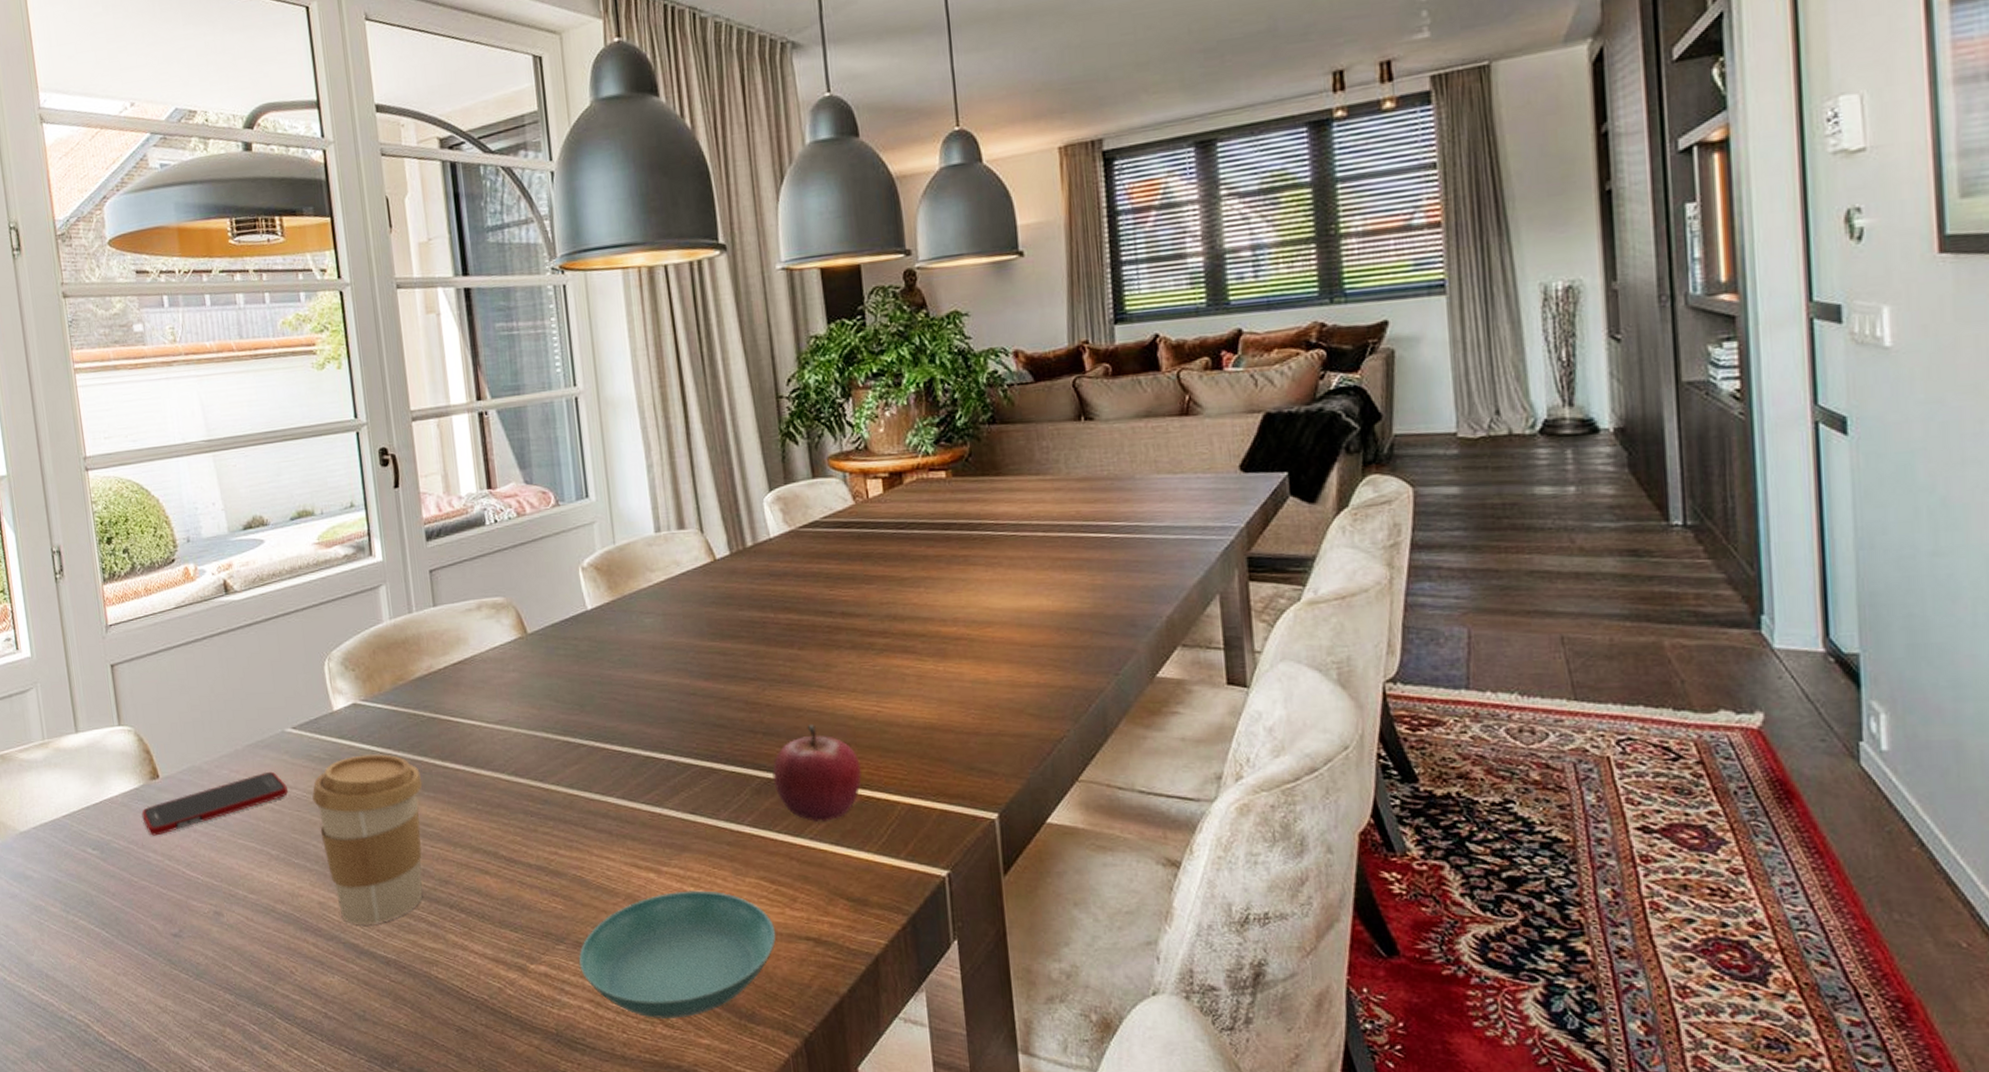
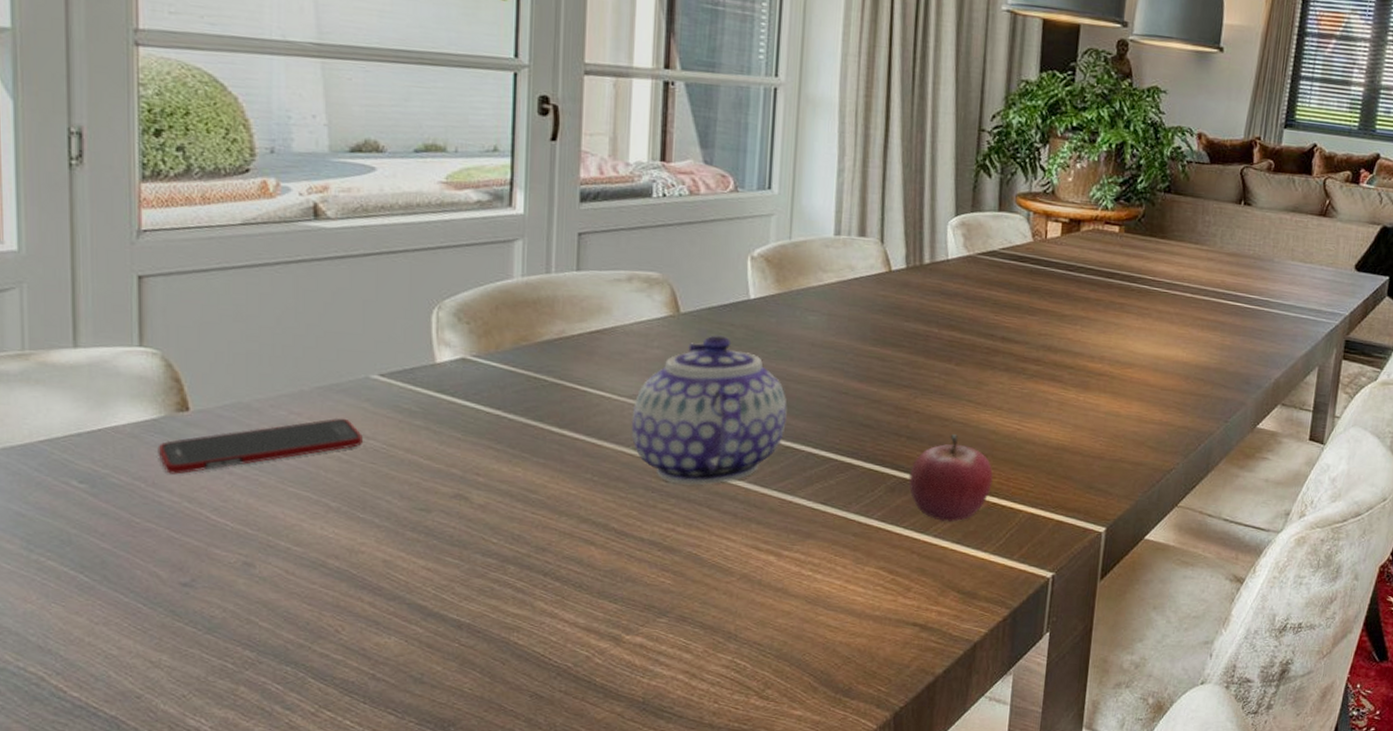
coffee cup: present [312,754,423,924] -> none [394,412,533,587]
teapot: none [501,650,643,806] -> present [631,335,787,485]
saucer: present [579,890,776,1020] -> none [680,574,886,692]

